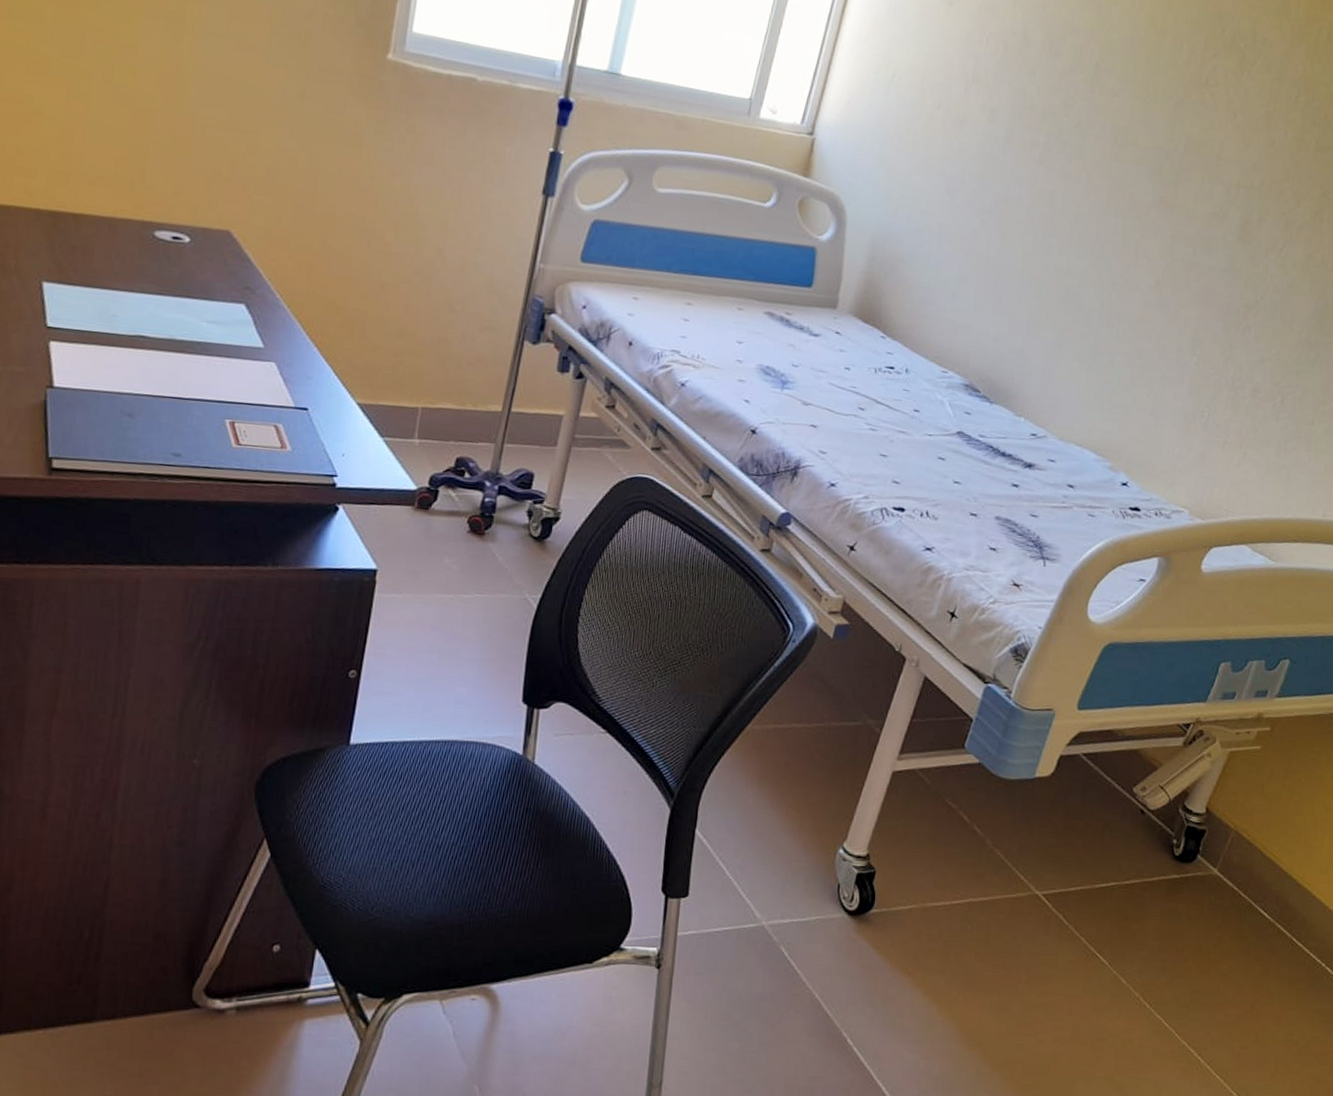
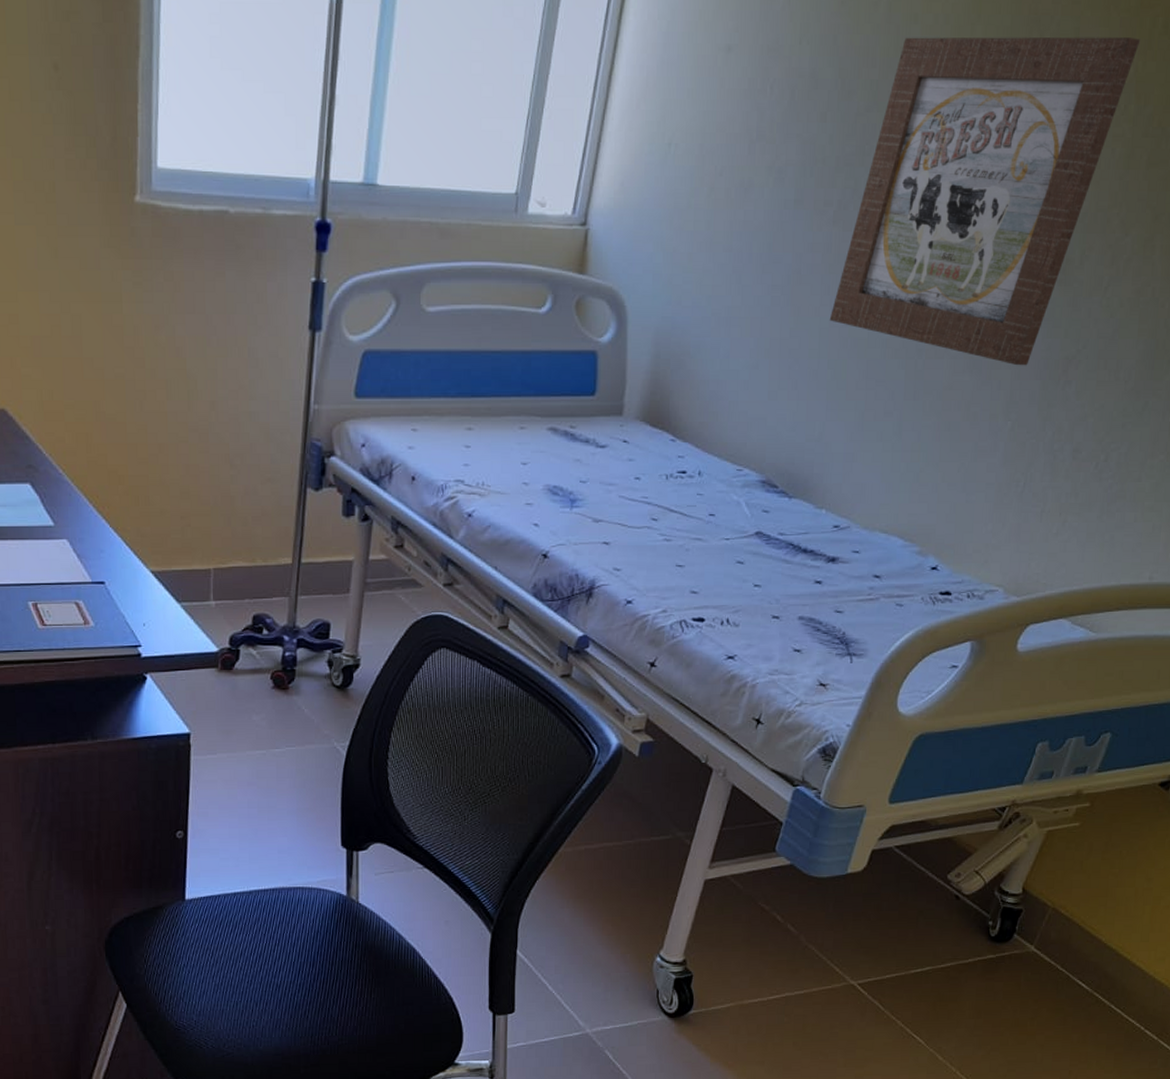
wall art: none [1032,15,1308,309] -> present [829,36,1141,366]

